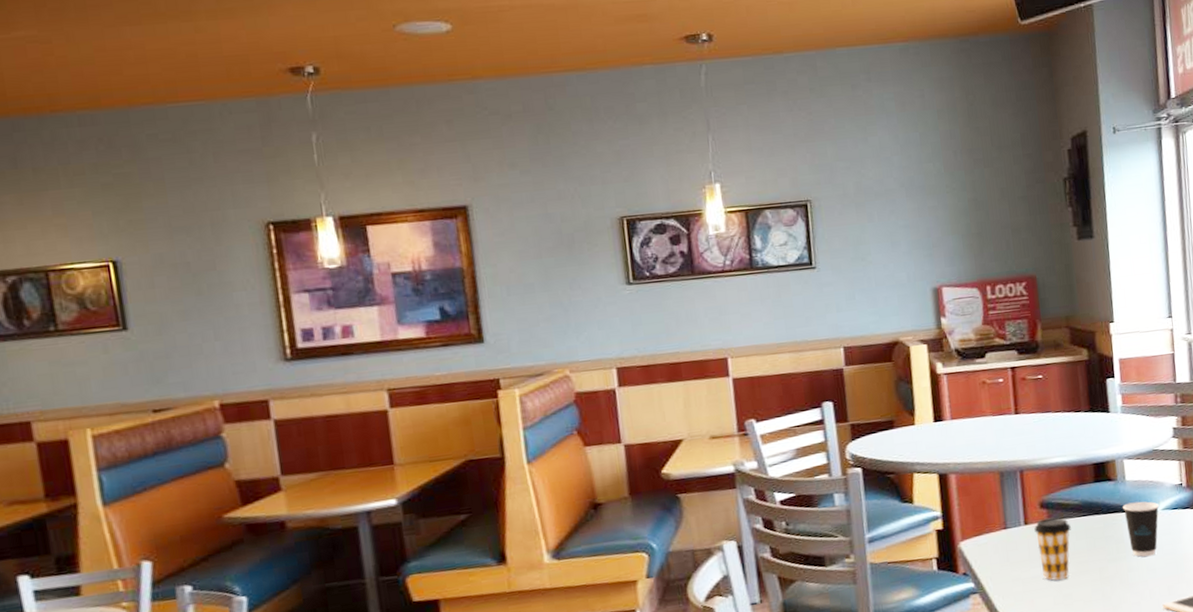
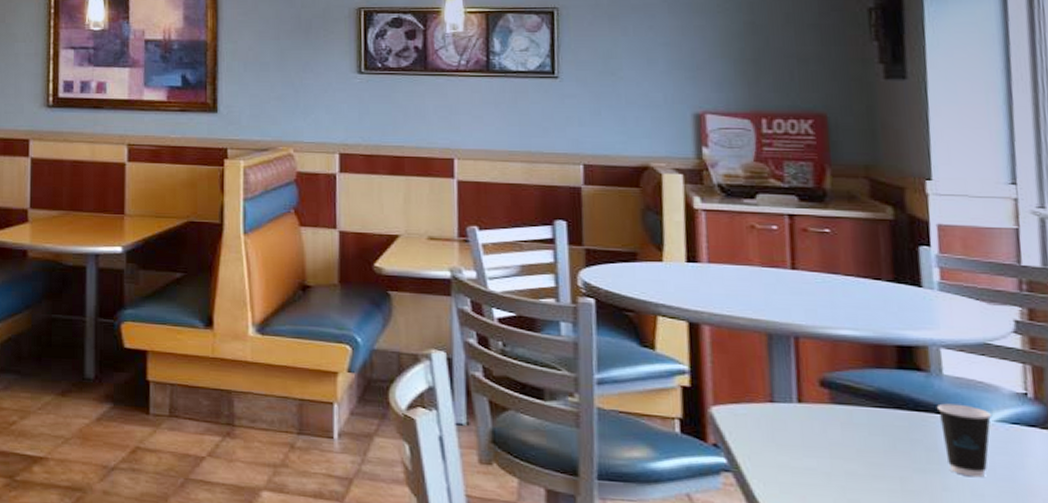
coffee cup: present [1034,517,1071,581] -> none [811,399,862,481]

